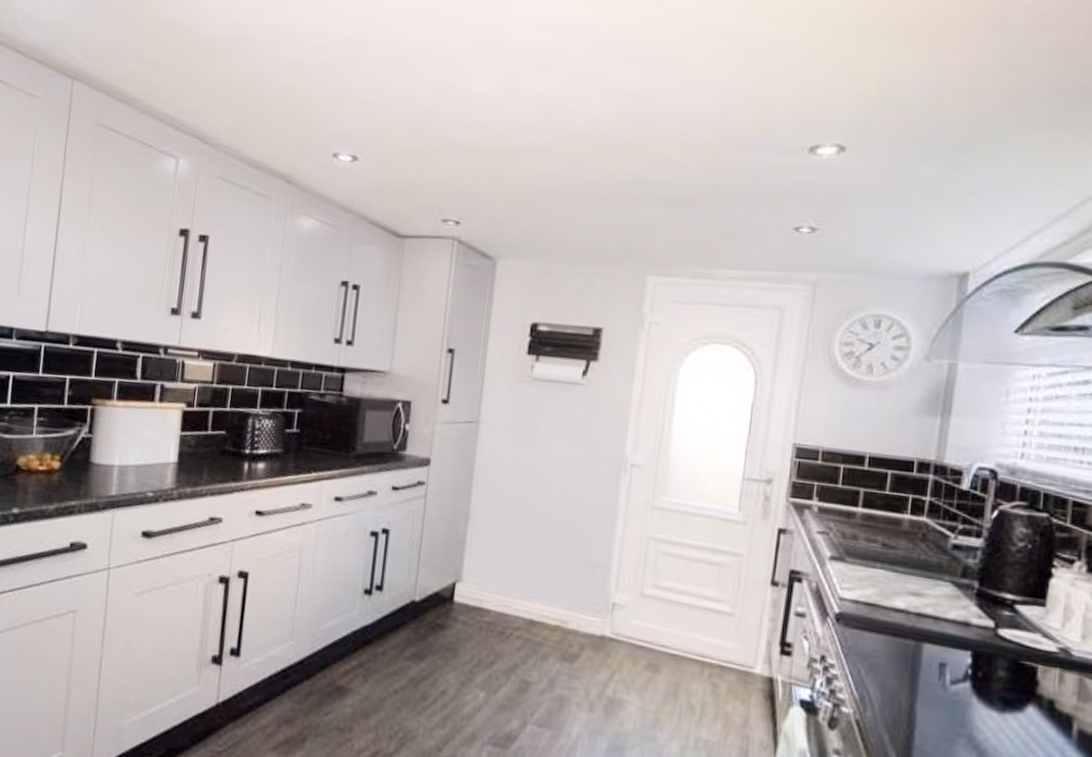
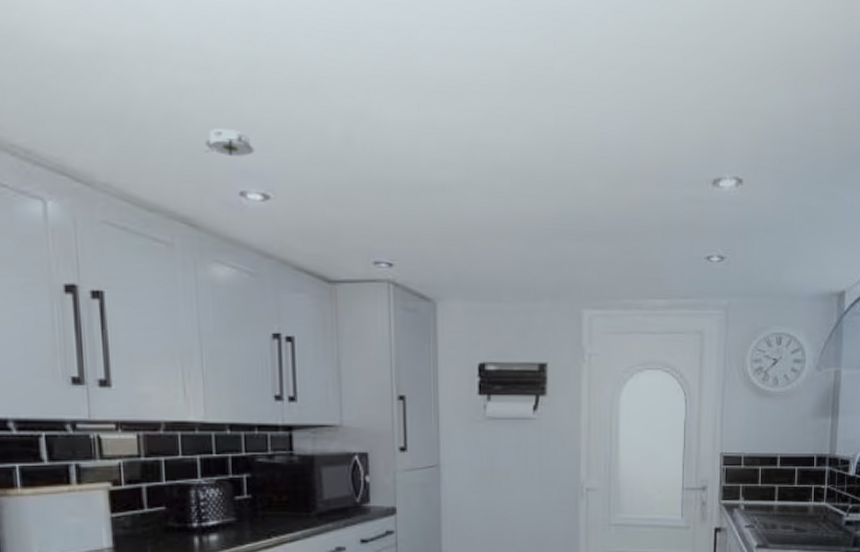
smoke detector: none [310,99,352,123] -> present [205,128,255,156]

